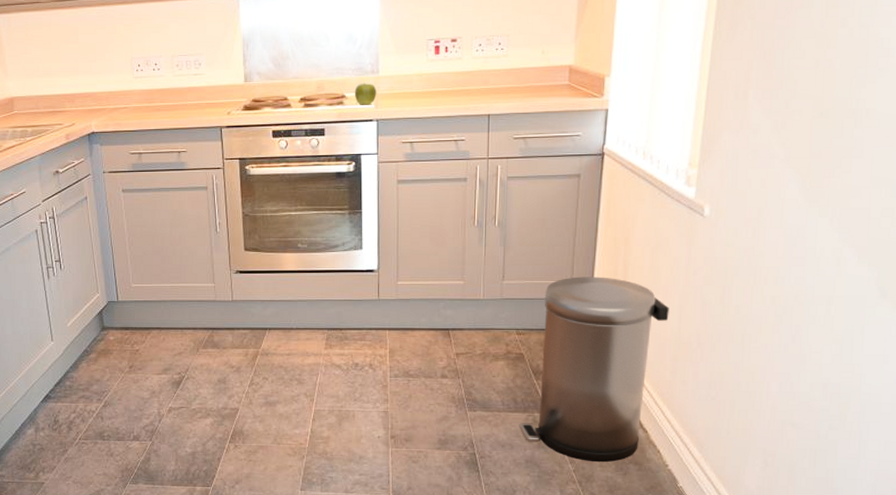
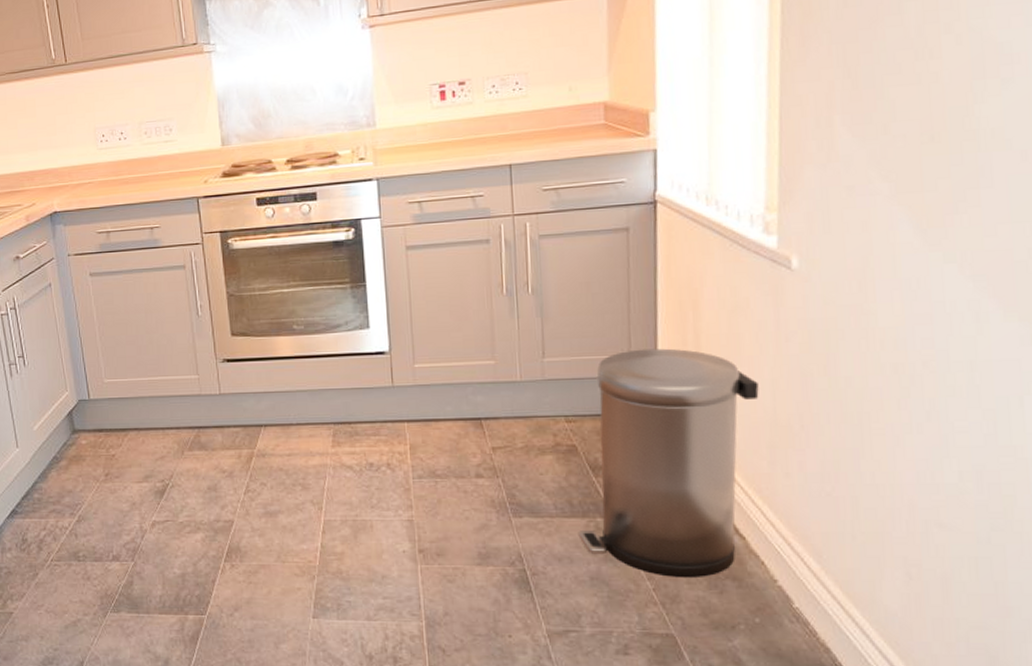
fruit: present [354,83,377,105] -> none [348,138,375,164]

